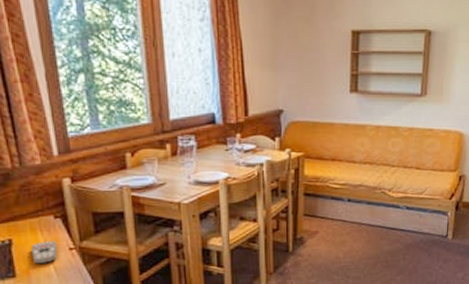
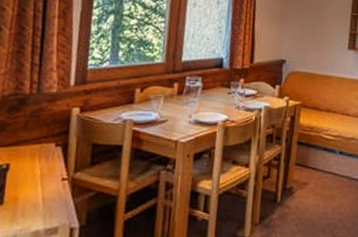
remote control: present [31,241,58,264] -> none [23,169,52,192]

